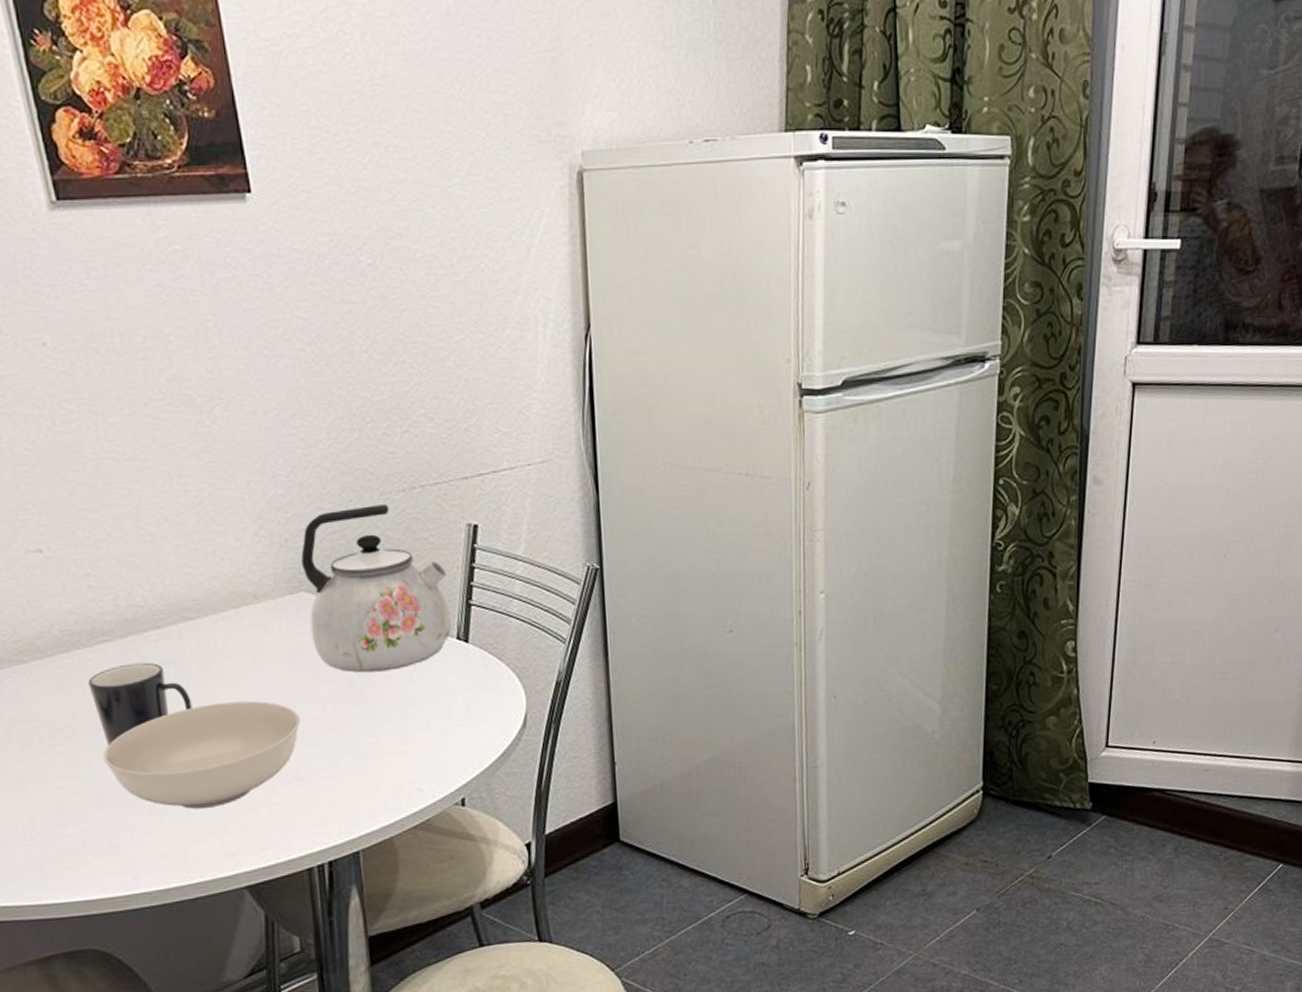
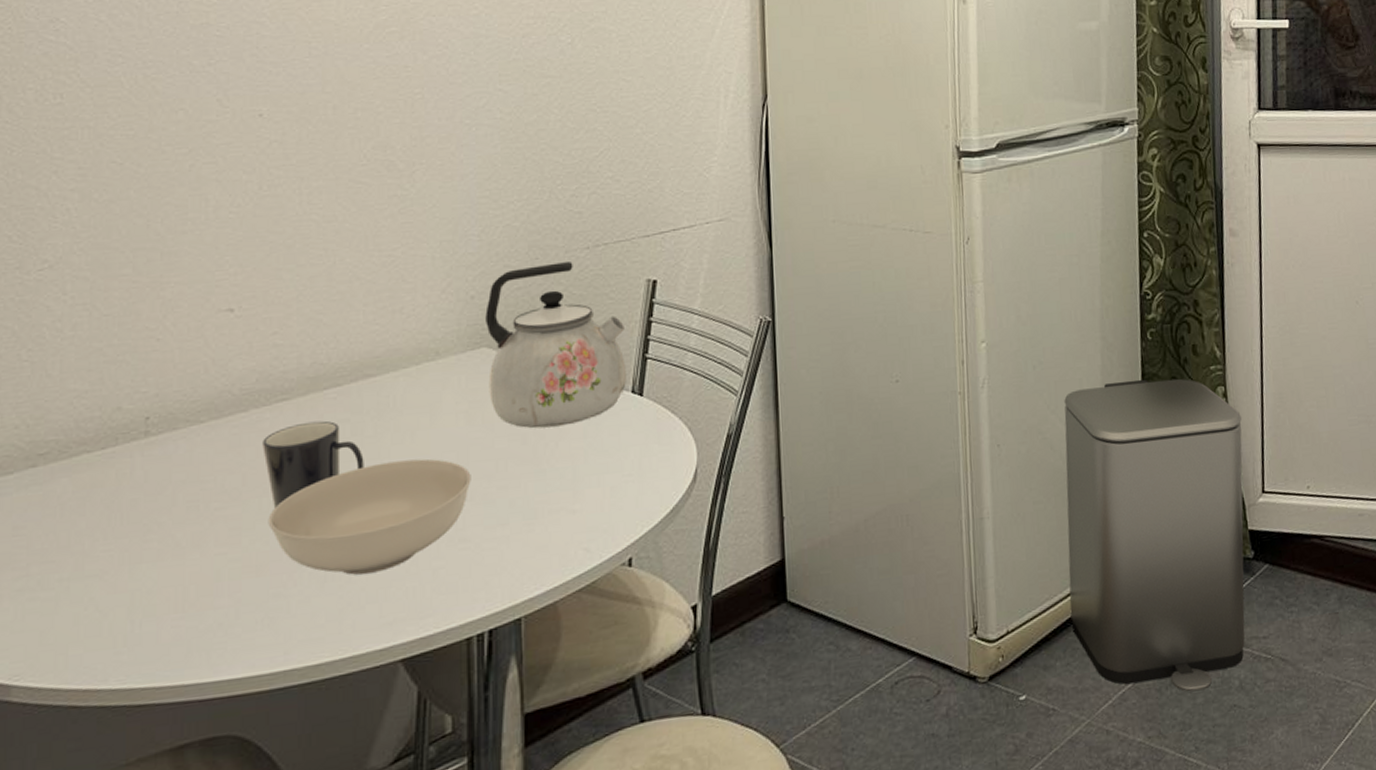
pedal bin: none [901,632,1090,931] -> present [1064,378,1245,692]

